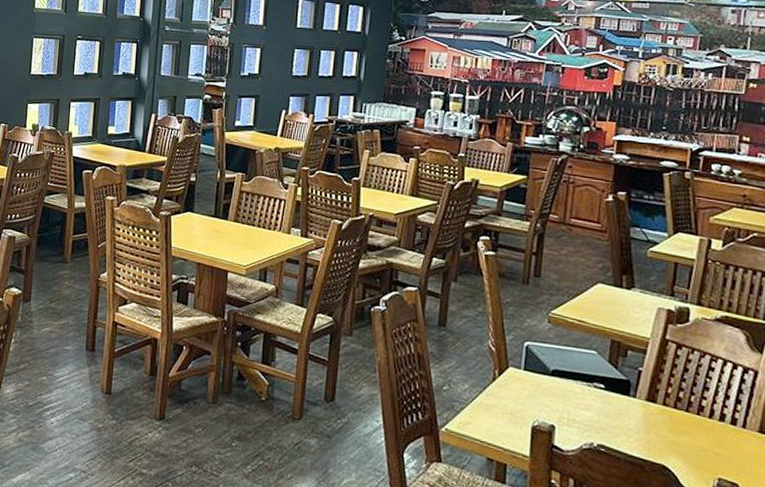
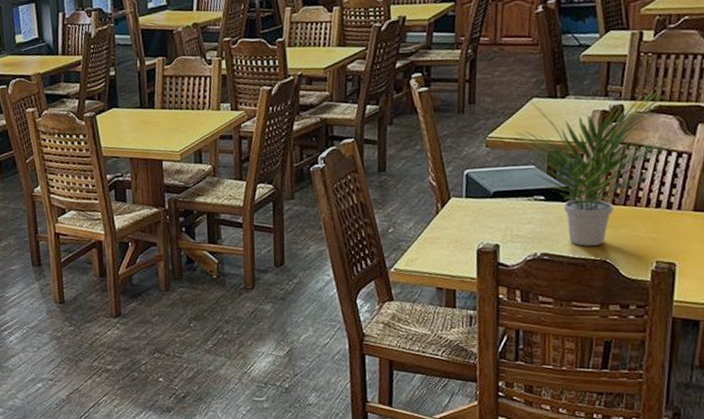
potted plant: none [578,281,749,448] -> present [515,89,683,246]

